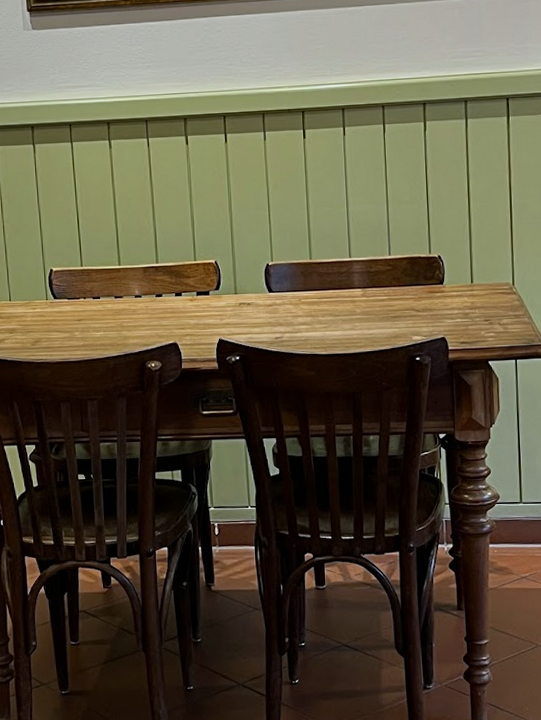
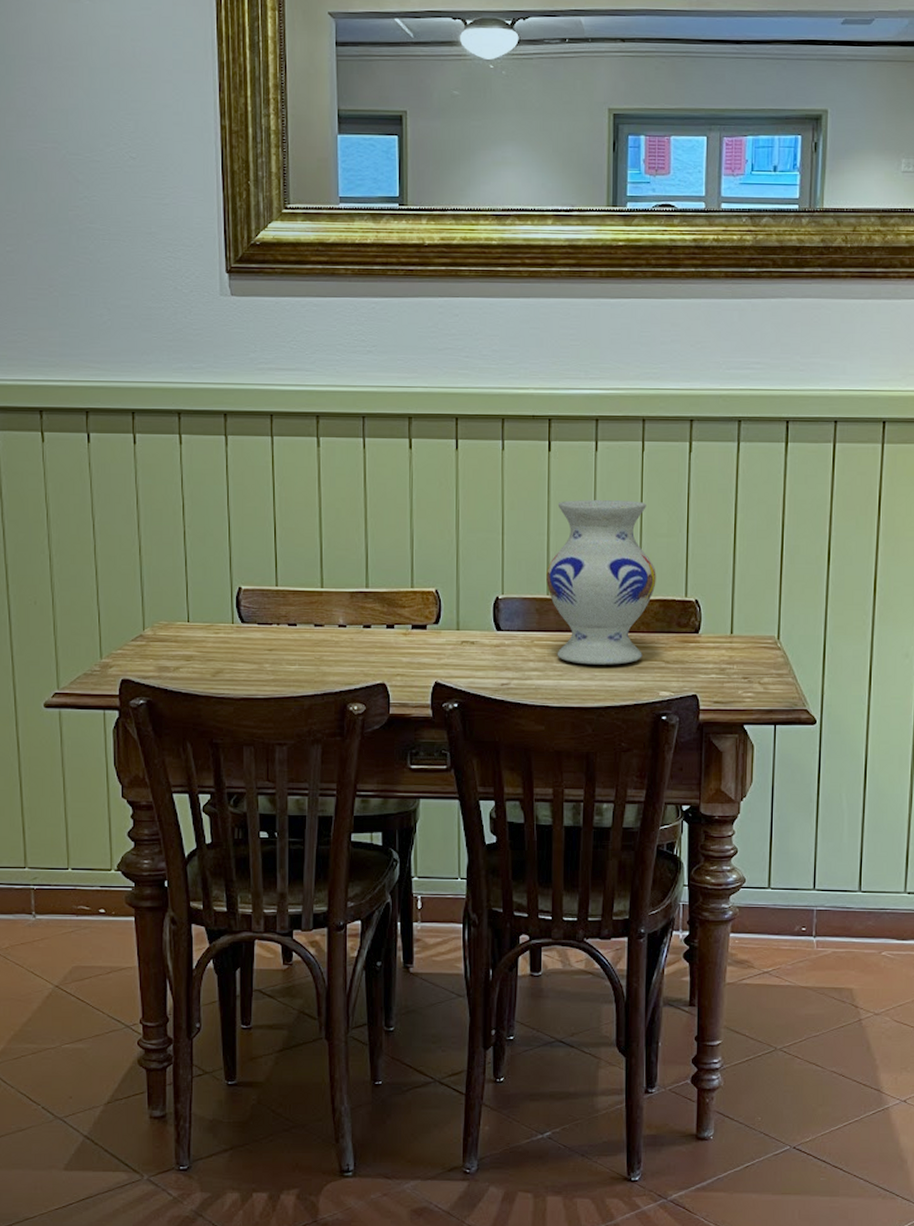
vase: none [308,175,403,317] -> present [546,500,656,665]

